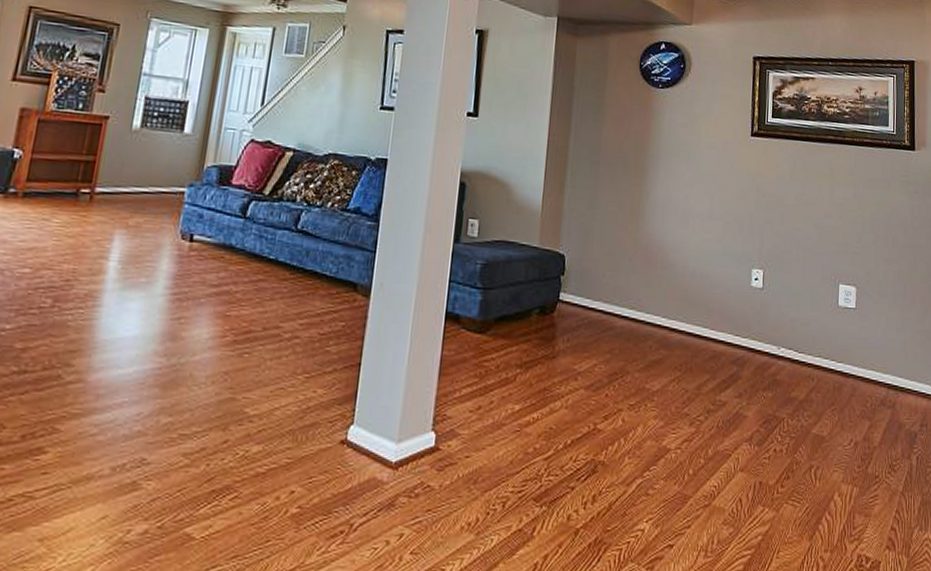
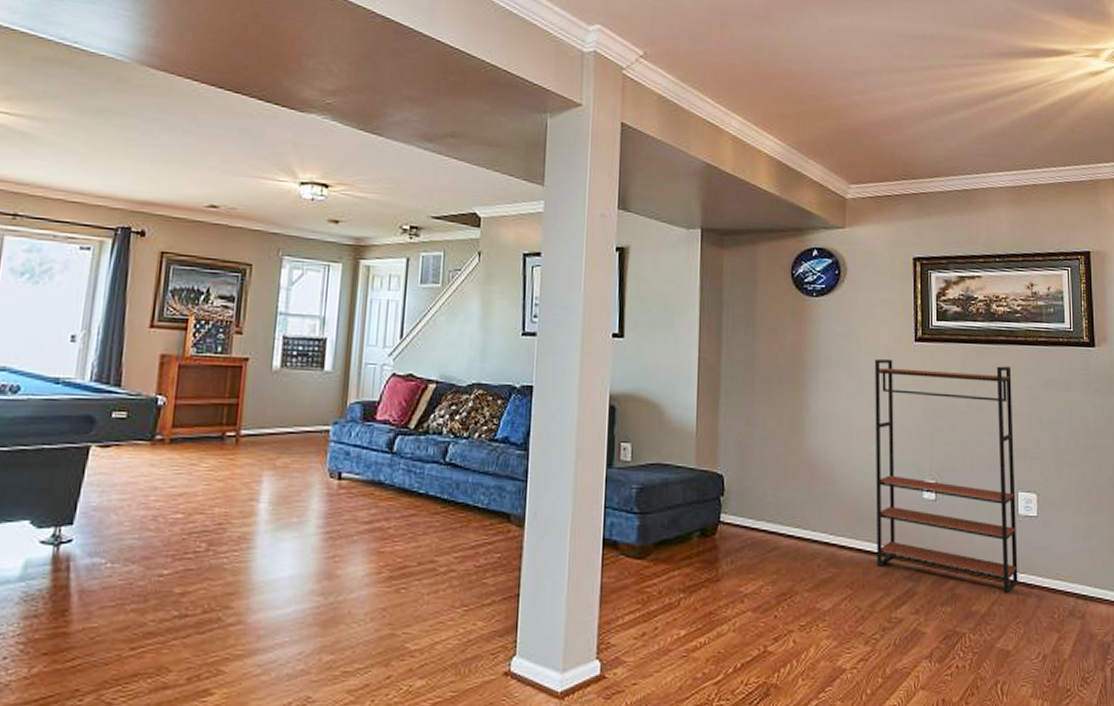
bookshelf: none [704,151,838,382] -> present [875,358,1018,594]

